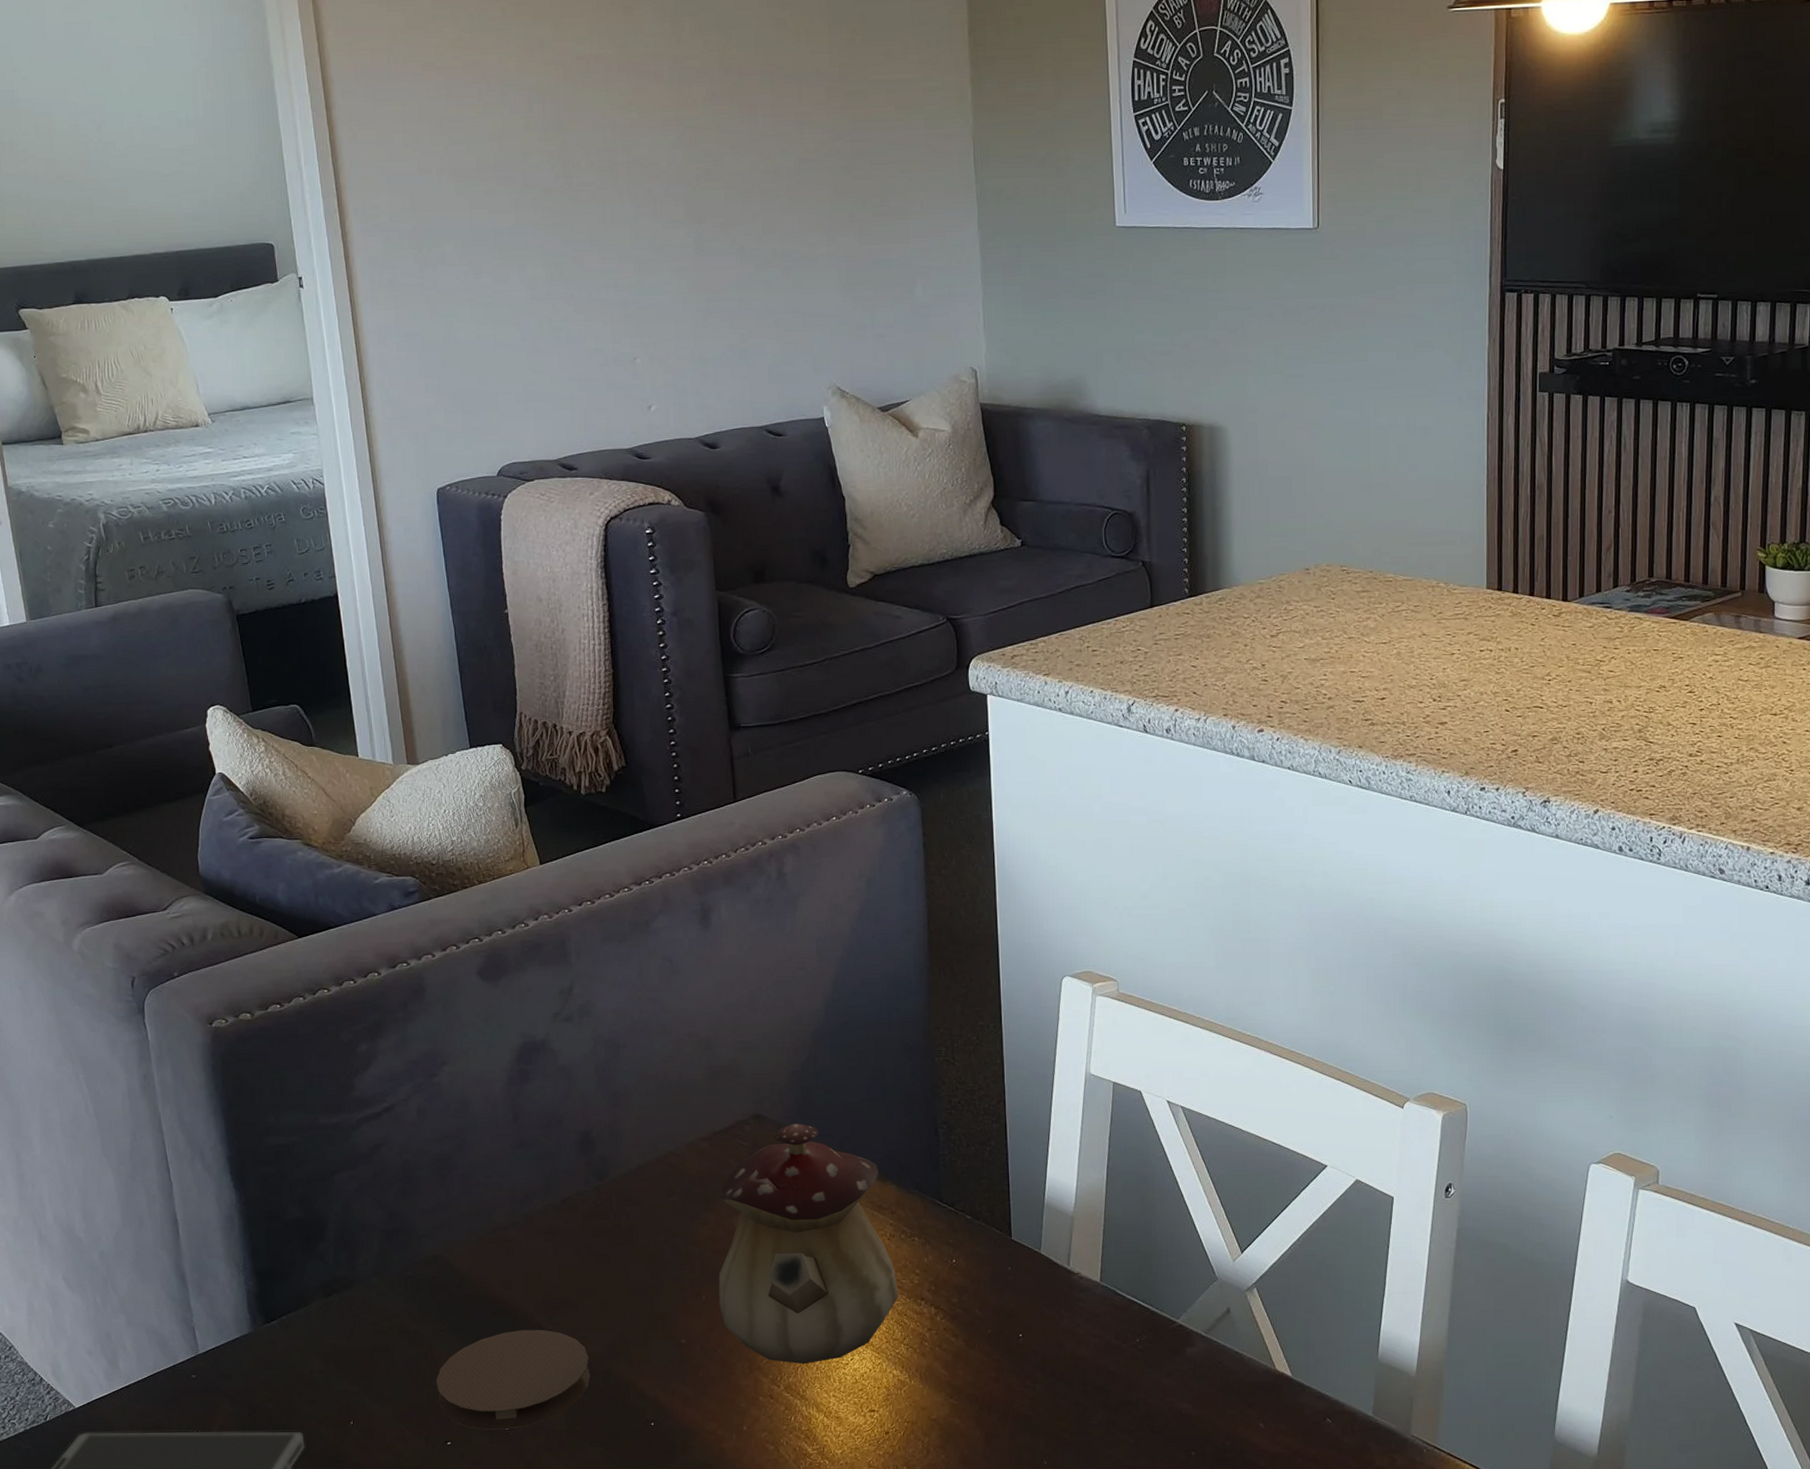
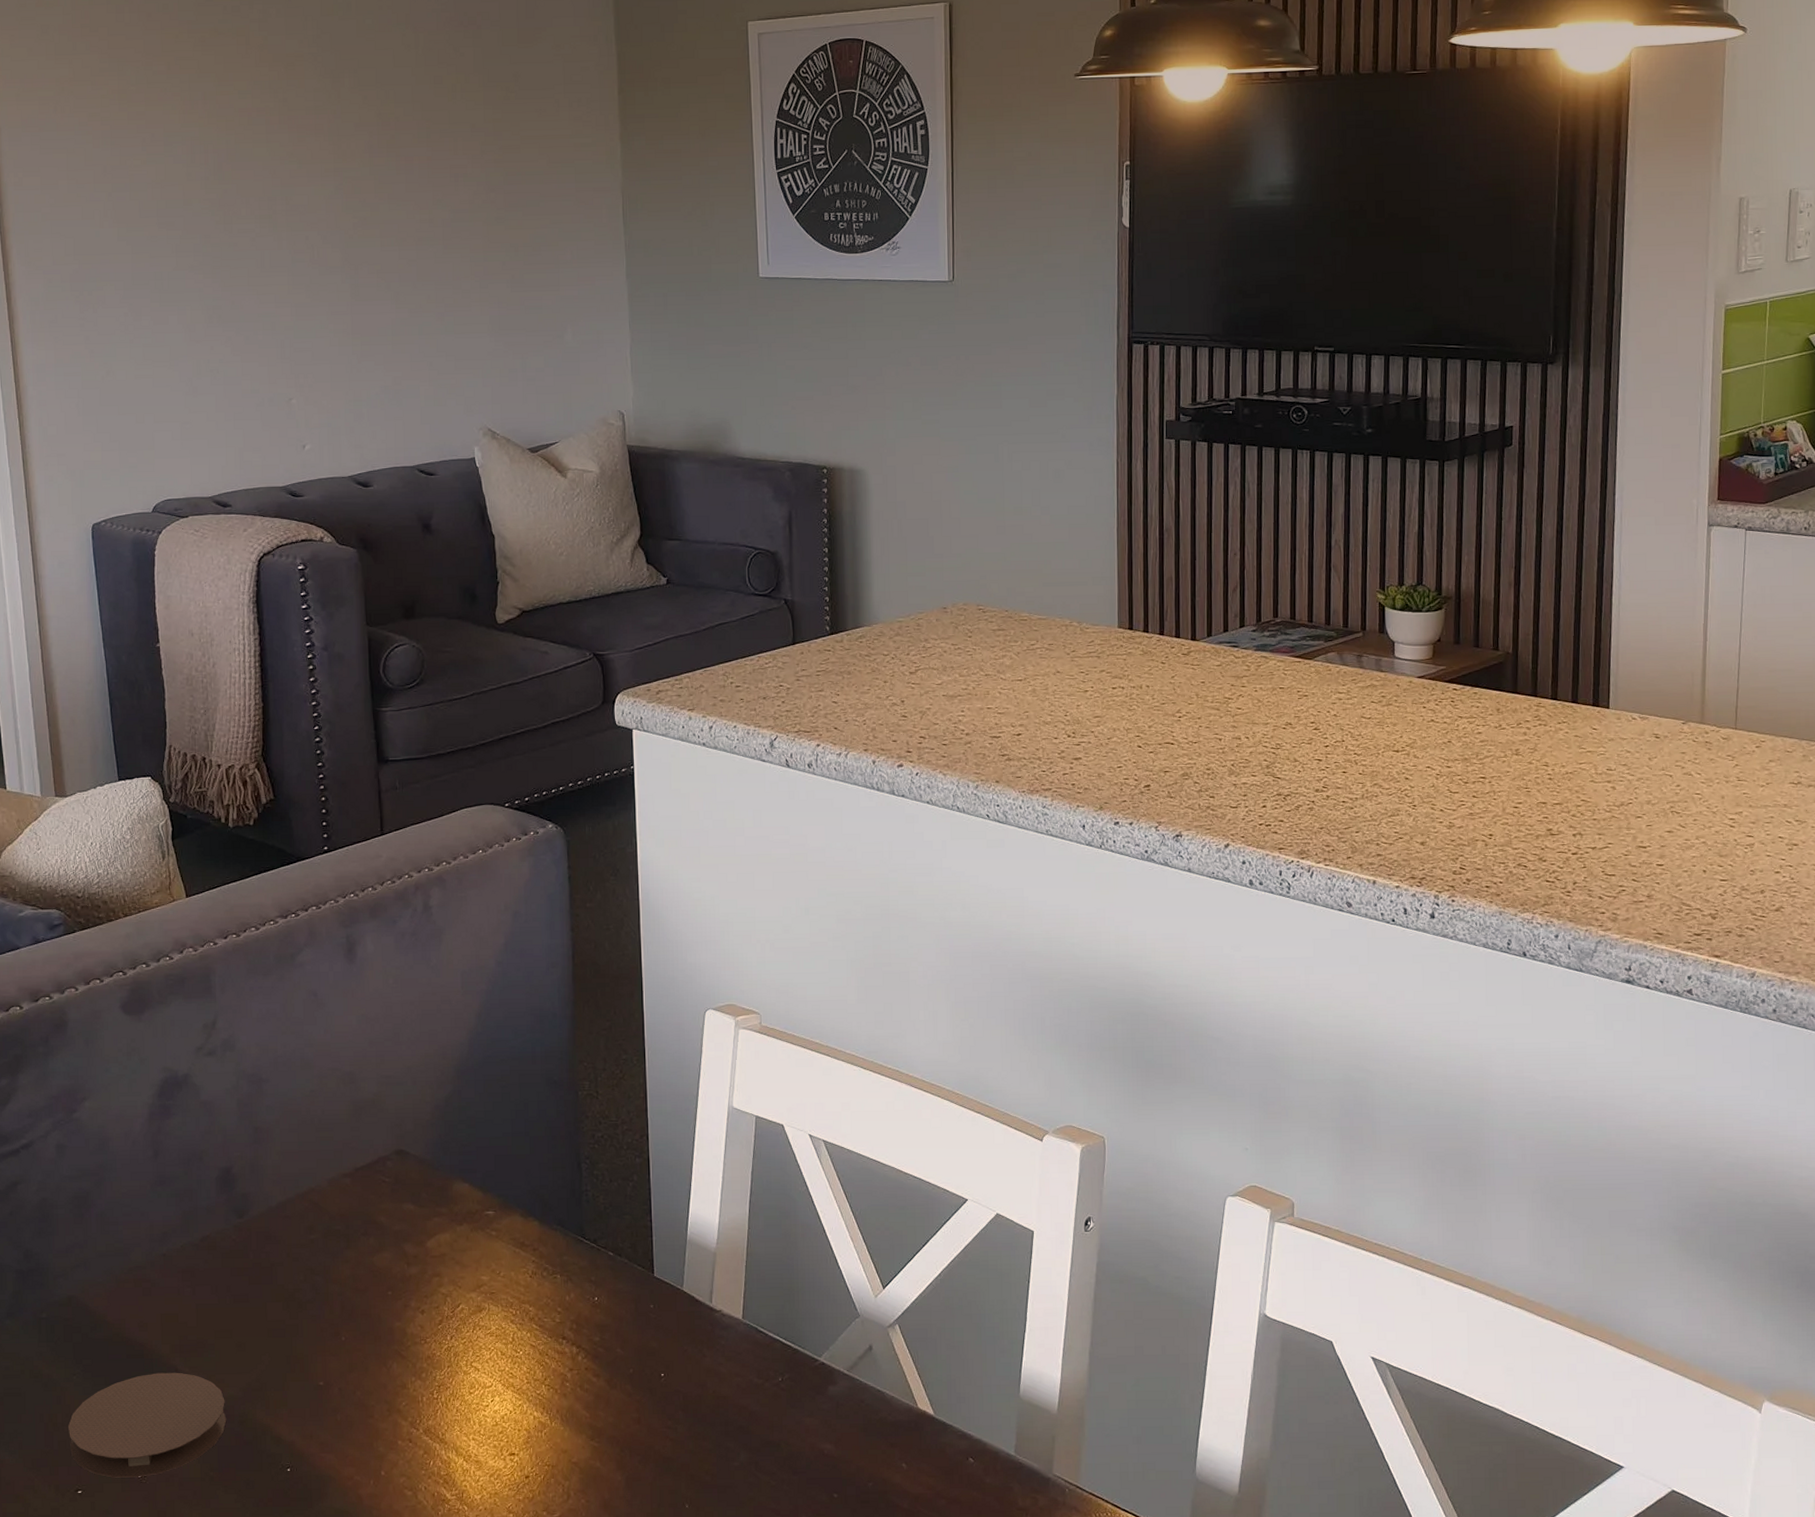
teapot: present [718,1123,899,1364] -> none [358,1158,540,1407]

